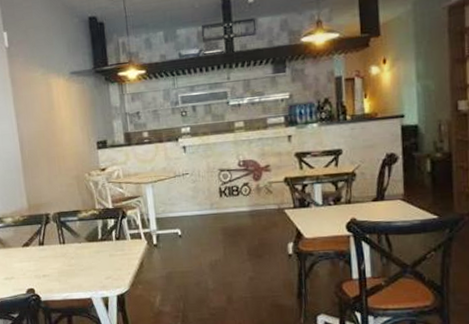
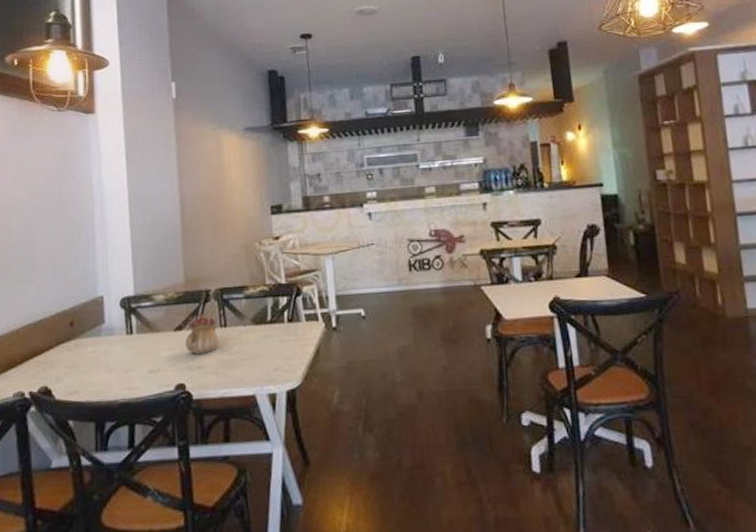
teapot: none [32,232,60,266] -> present [186,312,219,355]

